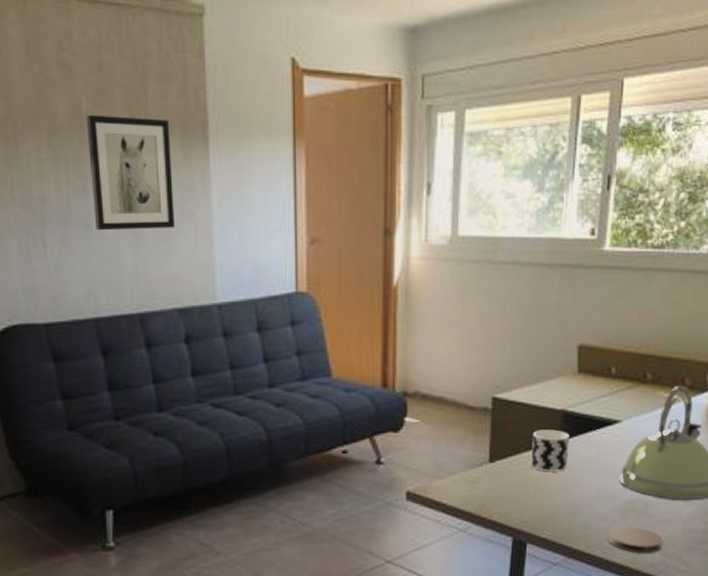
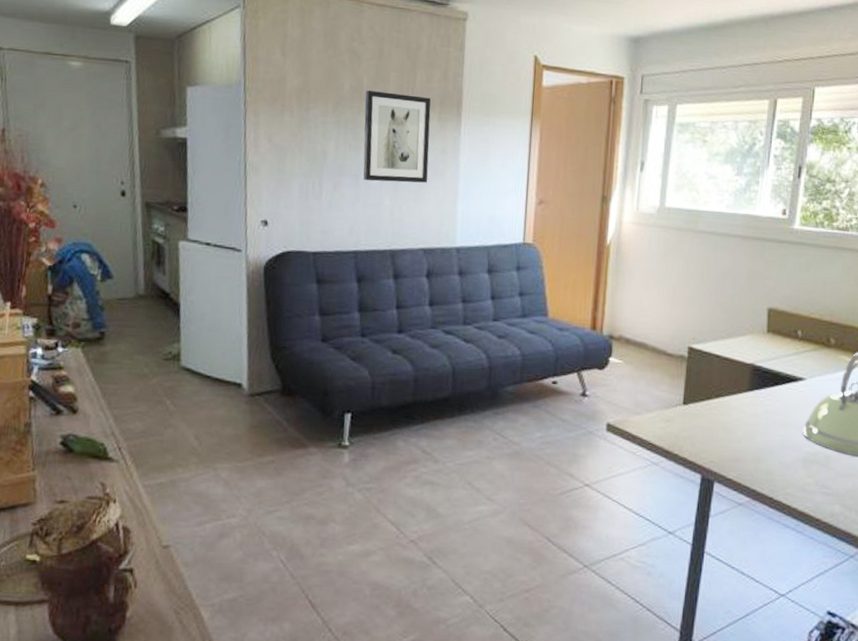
cup: present [531,429,569,472] -> none [721,380,757,420]
coaster: present [609,526,663,554] -> none [791,476,843,504]

